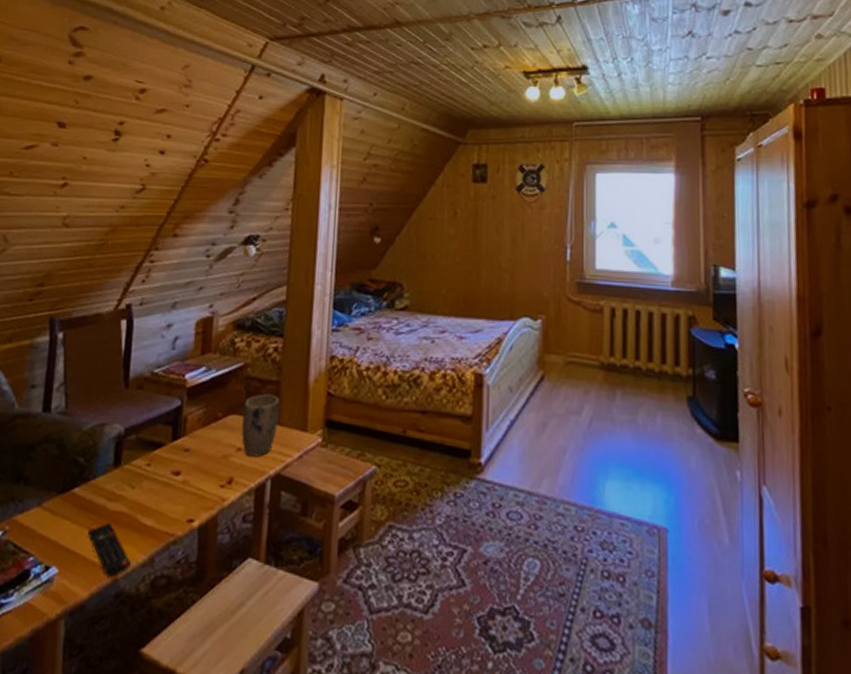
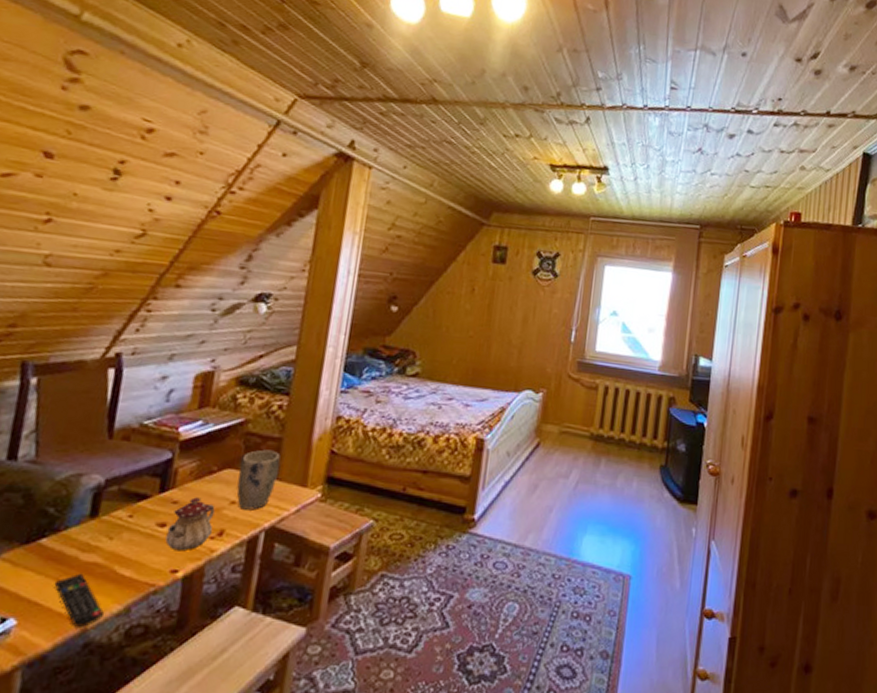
teapot: none [180,444,223,500] -> present [165,497,215,551]

